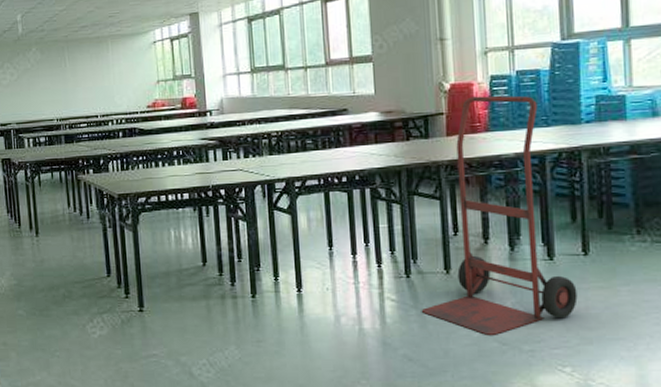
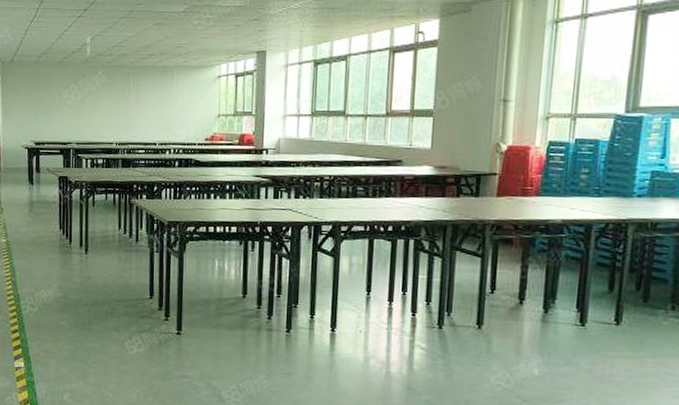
hand truck: present [421,95,578,335] -> none [448,160,604,391]

